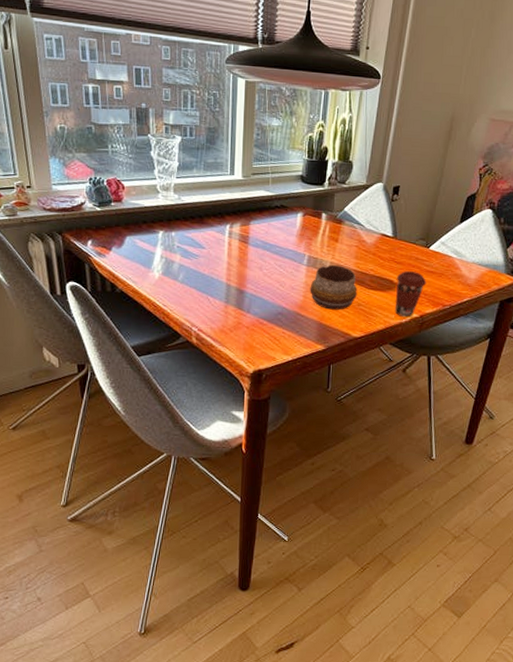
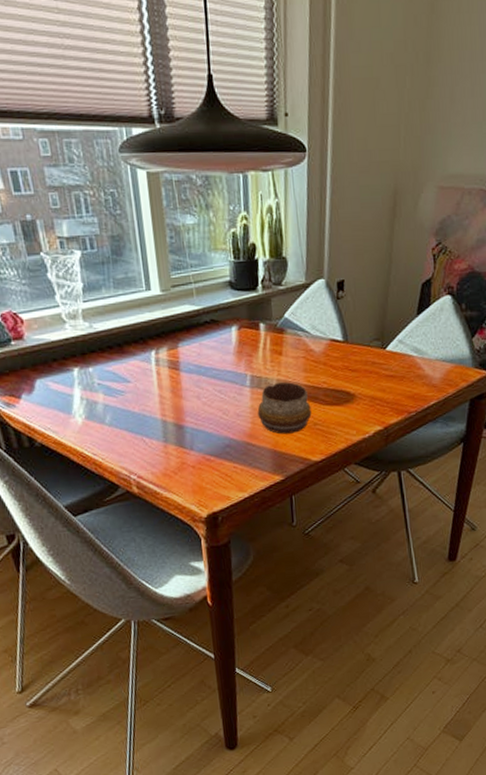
coffee cup: present [394,270,427,318] -> none [352,377,388,432]

